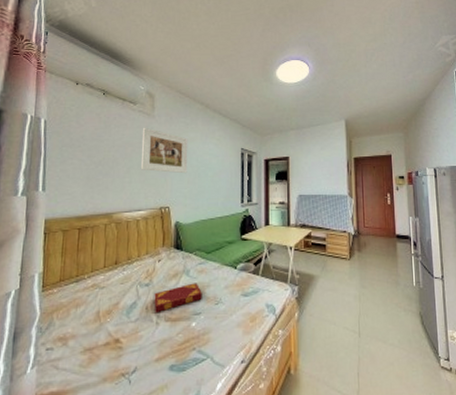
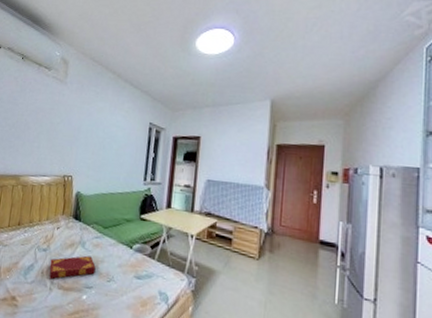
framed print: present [141,127,188,174] -> none [50,93,97,144]

